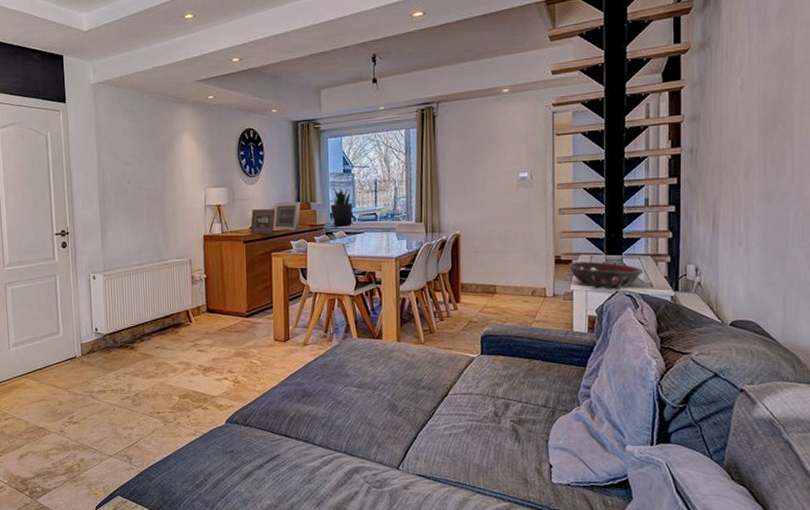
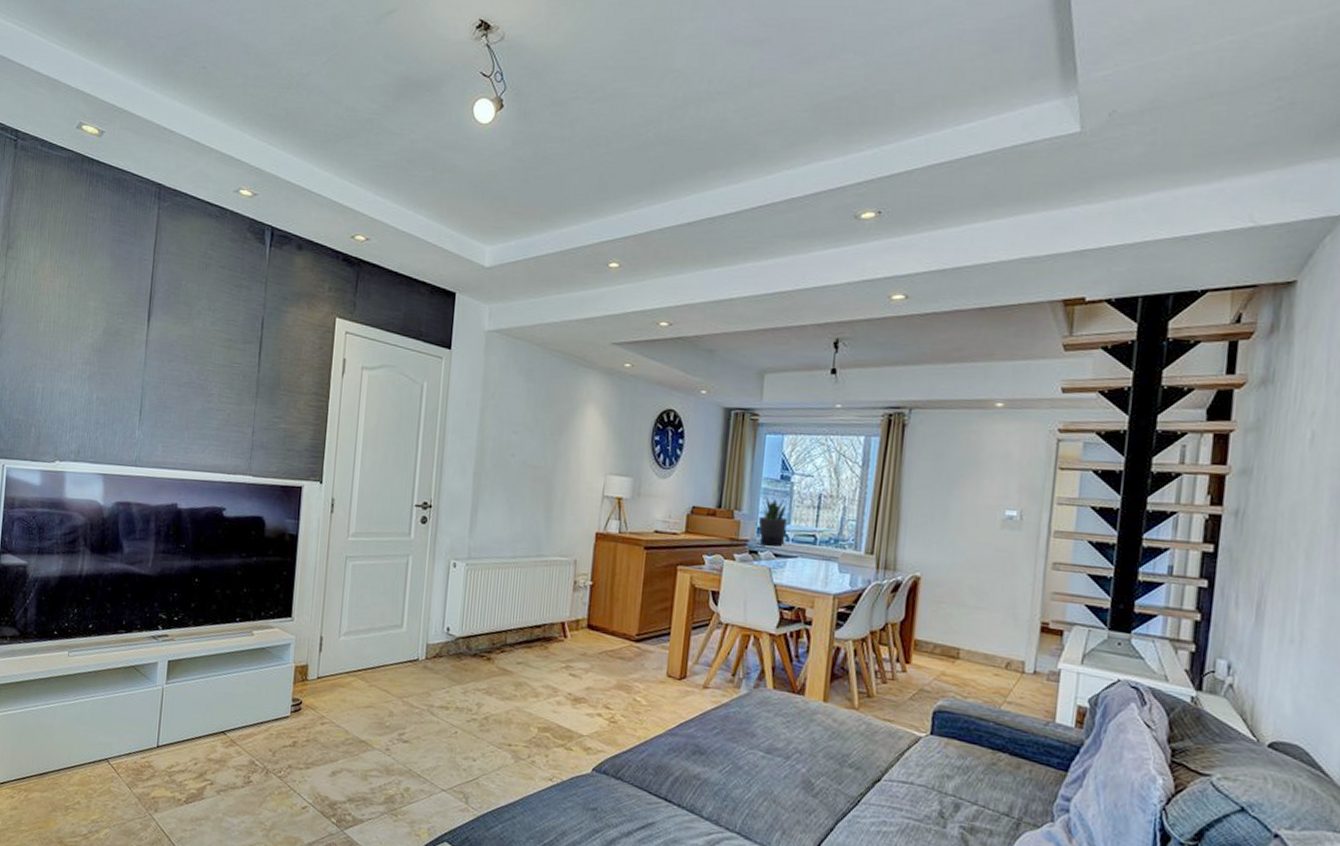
picture frame: present [250,208,276,236] -> none [655,508,690,545]
picture frame: present [272,202,301,231] -> none [682,505,723,543]
decorative bowl: present [569,261,644,288] -> none [1059,633,1158,676]

